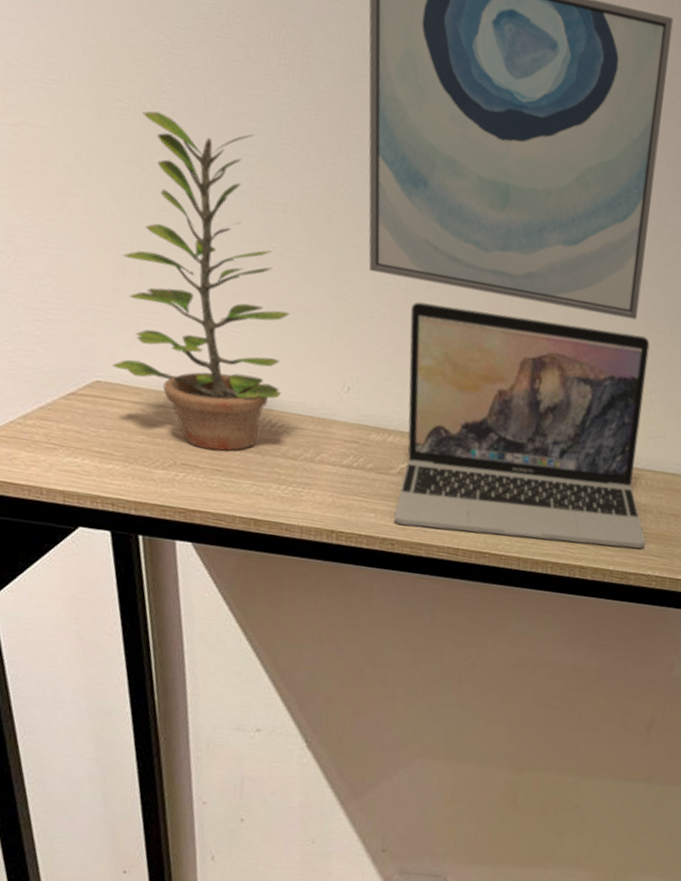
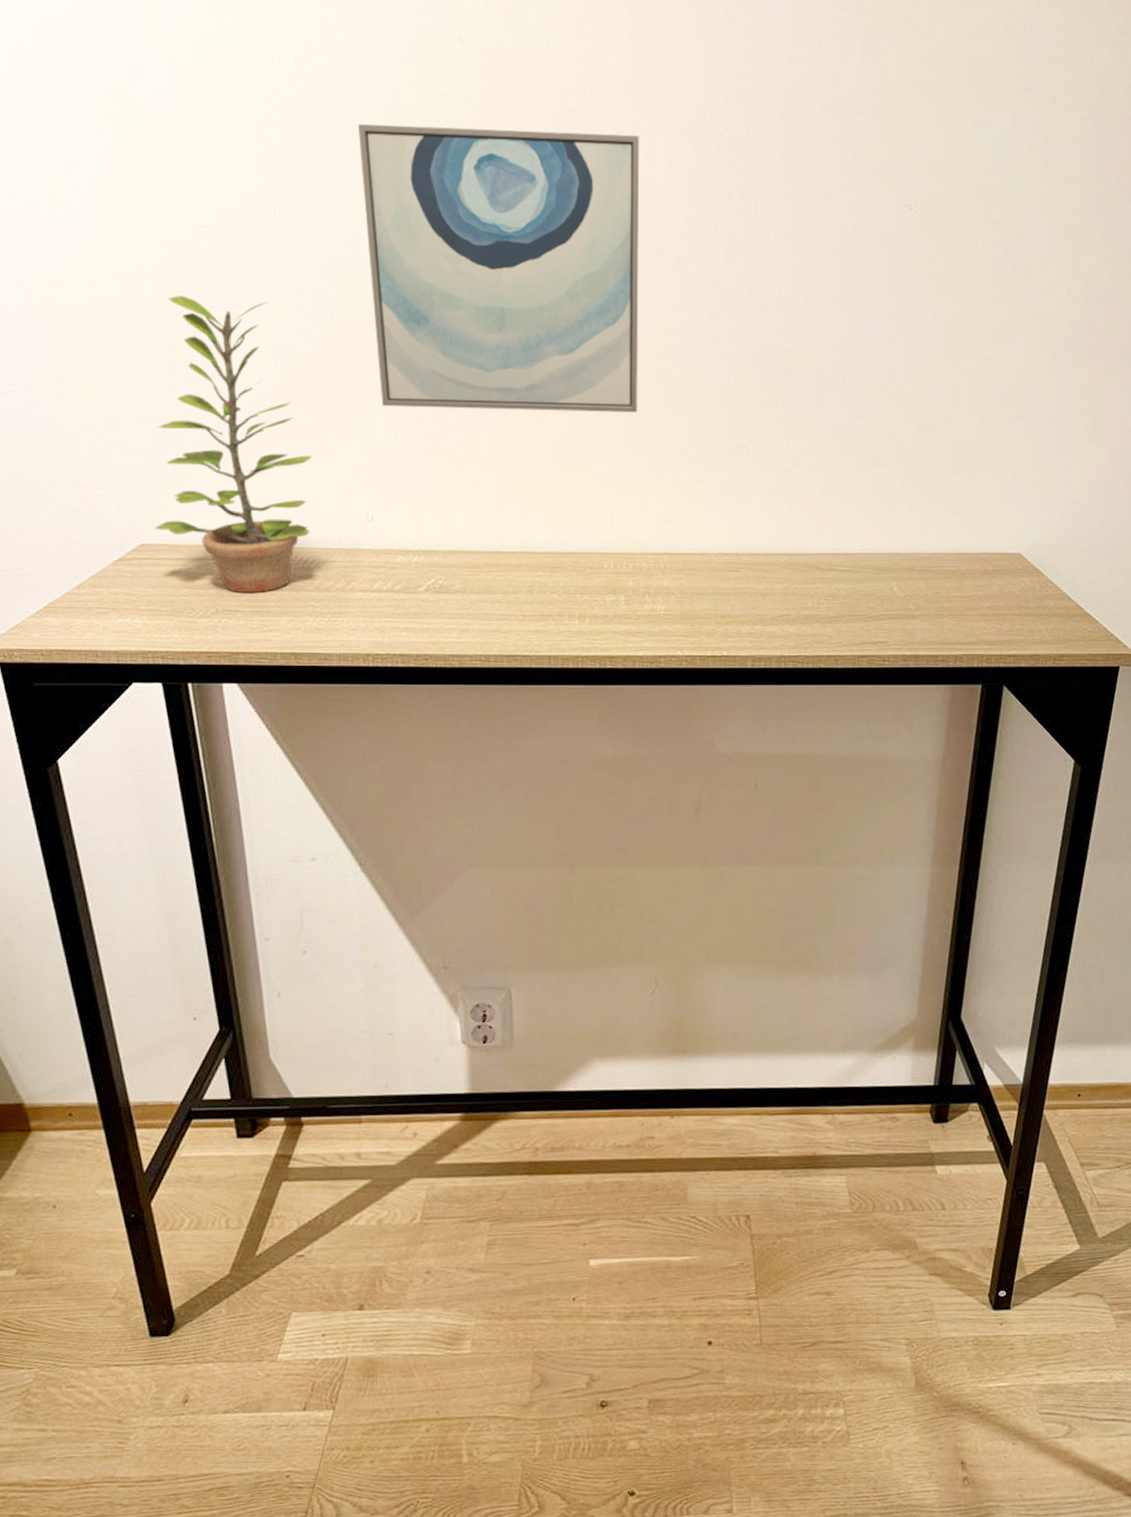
laptop: present [393,302,650,549] -> none [423,426,671,639]

